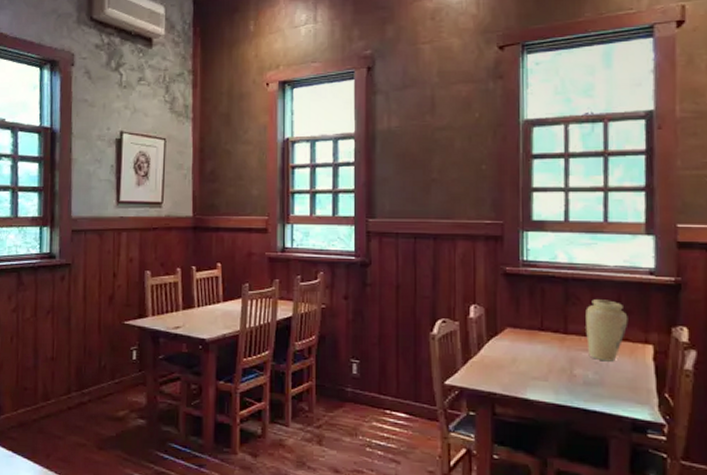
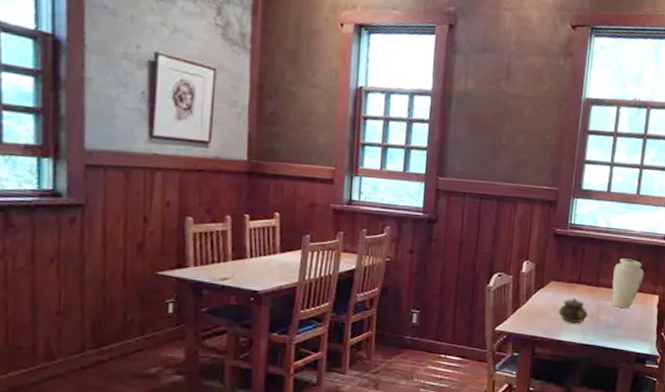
teapot: none [519,347,558,379] -> present [558,297,588,323]

